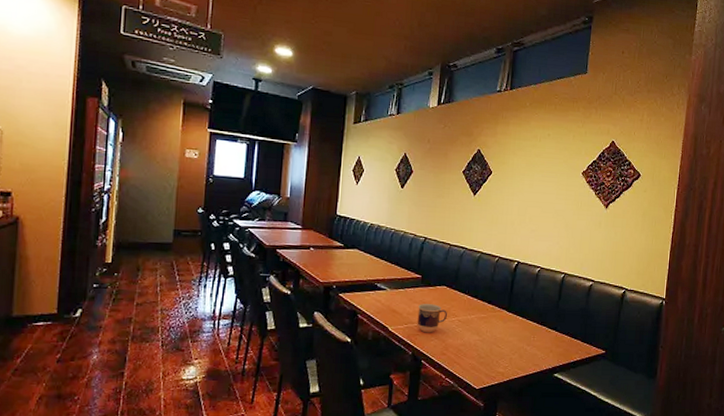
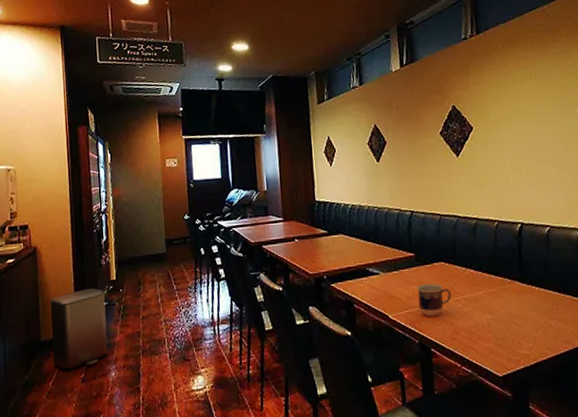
pedal bin: none [24,267,96,350] -> present [50,288,108,372]

